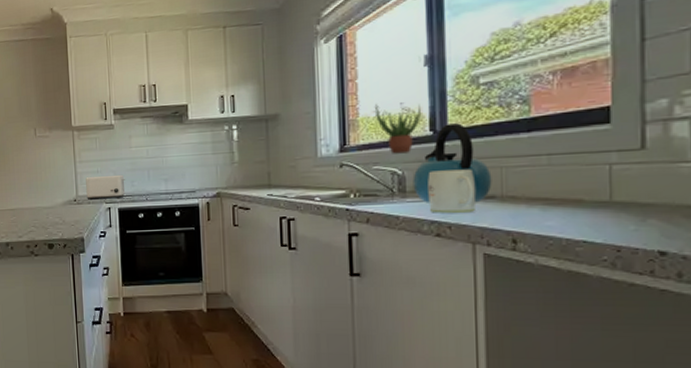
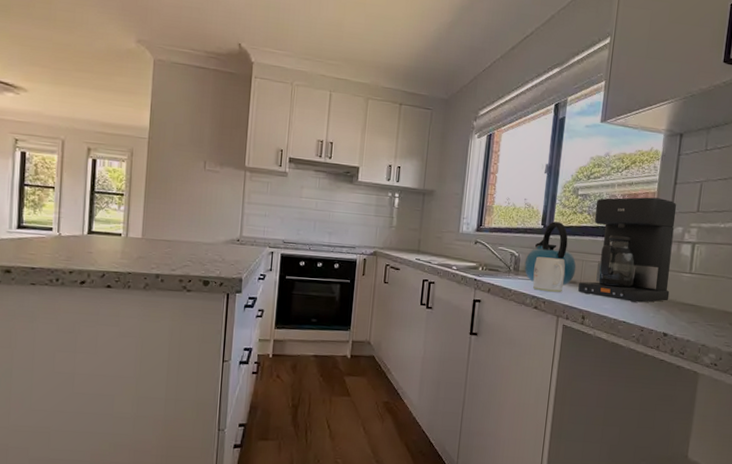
toaster: present [86,174,126,200] -> none [251,218,291,244]
potted plant: present [375,103,421,154] -> none [506,196,538,240]
coffee maker: none [500,64,660,214] -> present [578,197,677,303]

